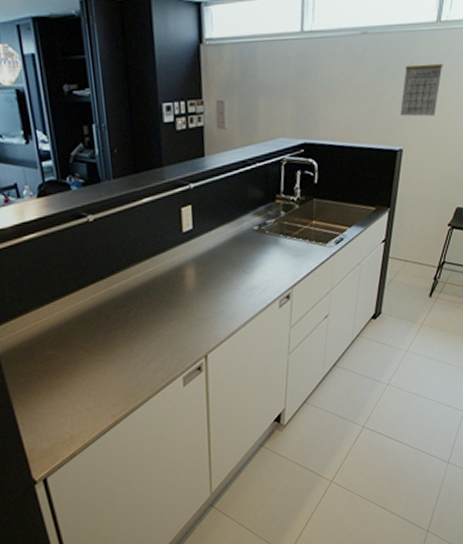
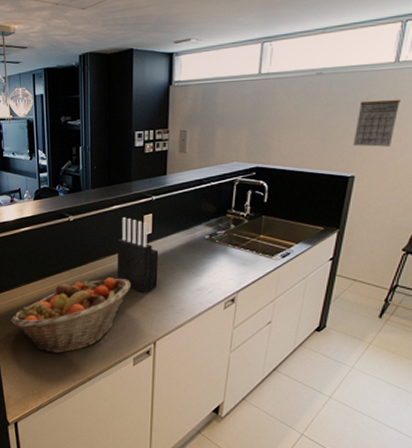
fruit basket: none [23,286,173,388] -> present [11,278,130,354]
knife block: none [152,212,205,301] -> present [117,218,159,293]

